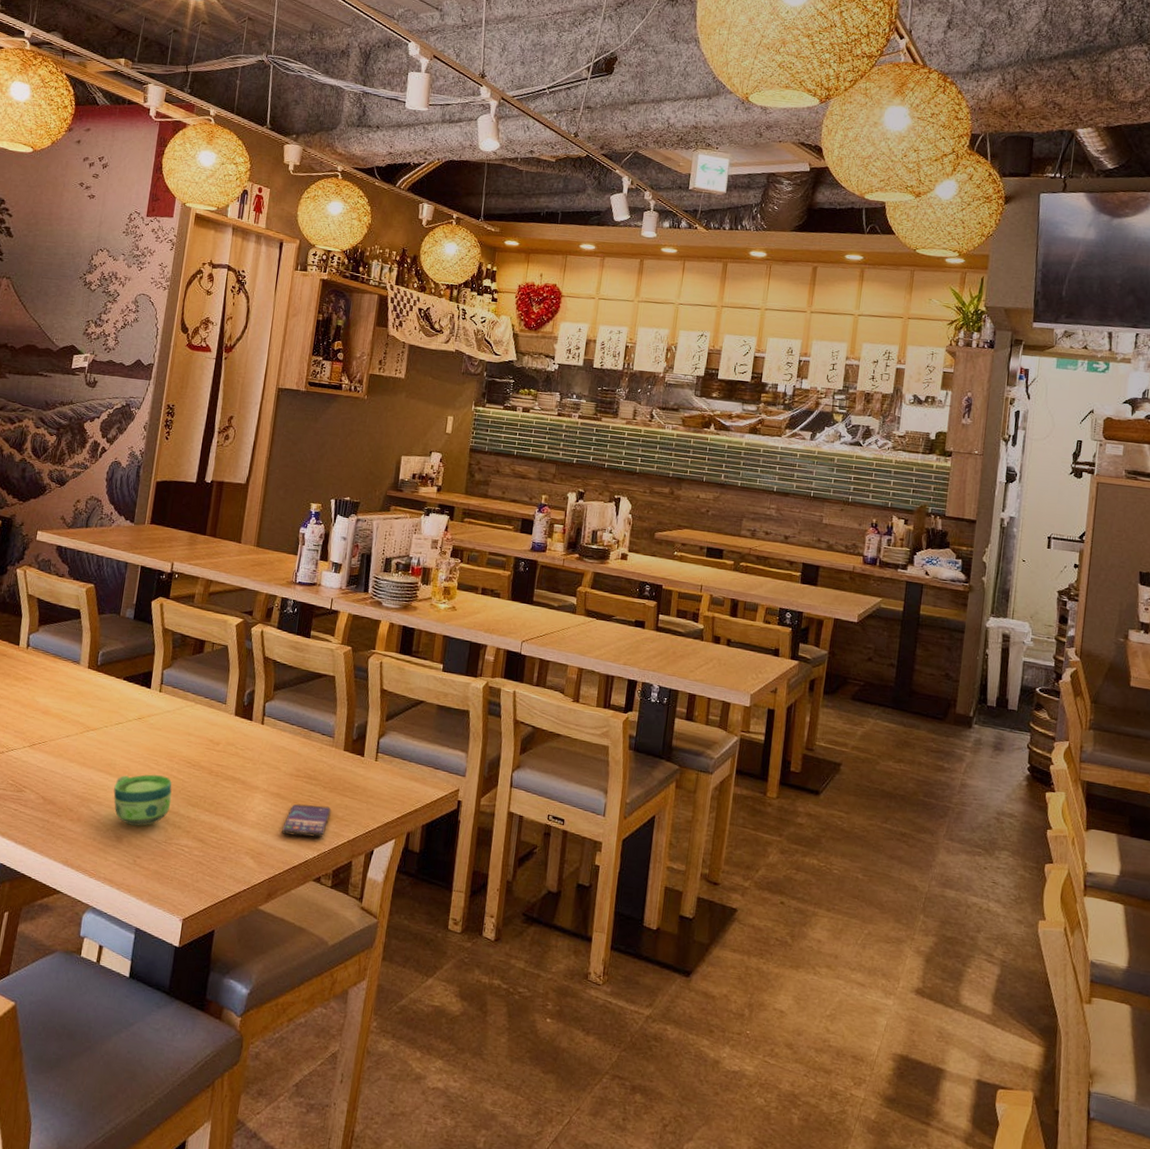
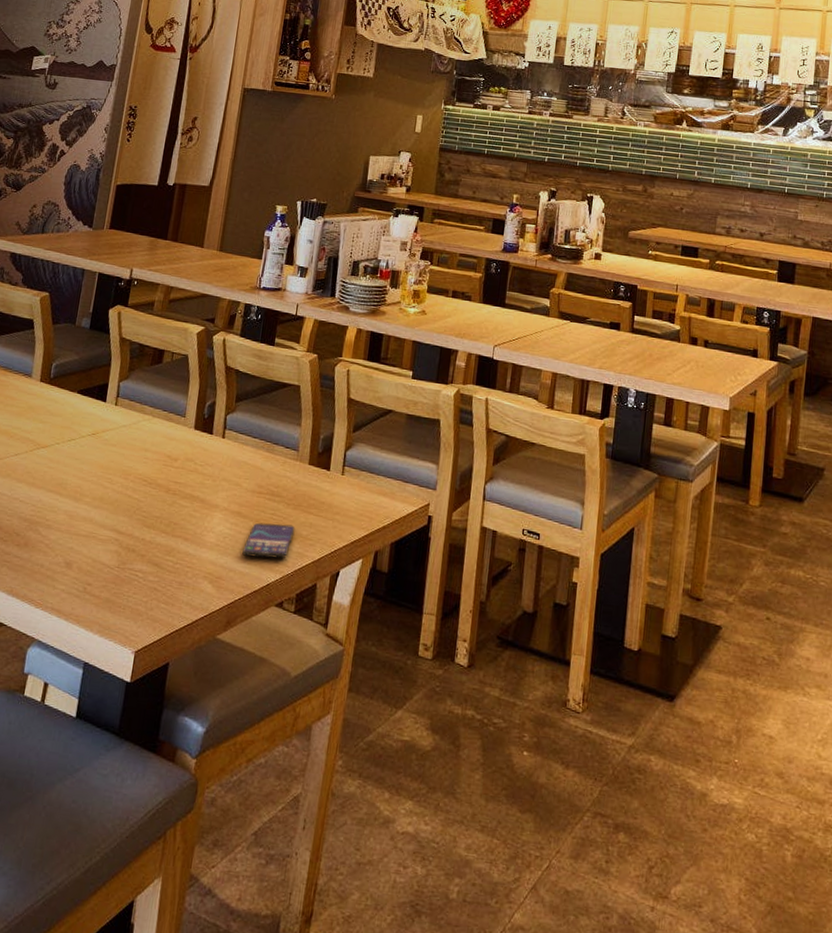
cup: present [113,774,172,827] -> none [64,494,127,551]

